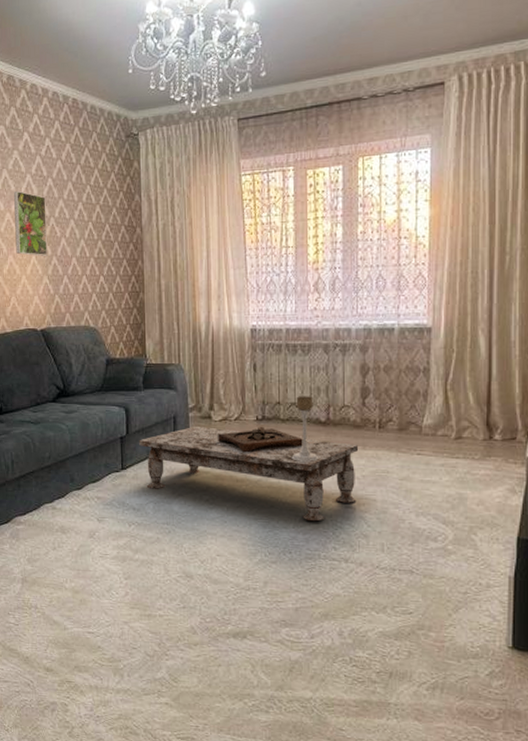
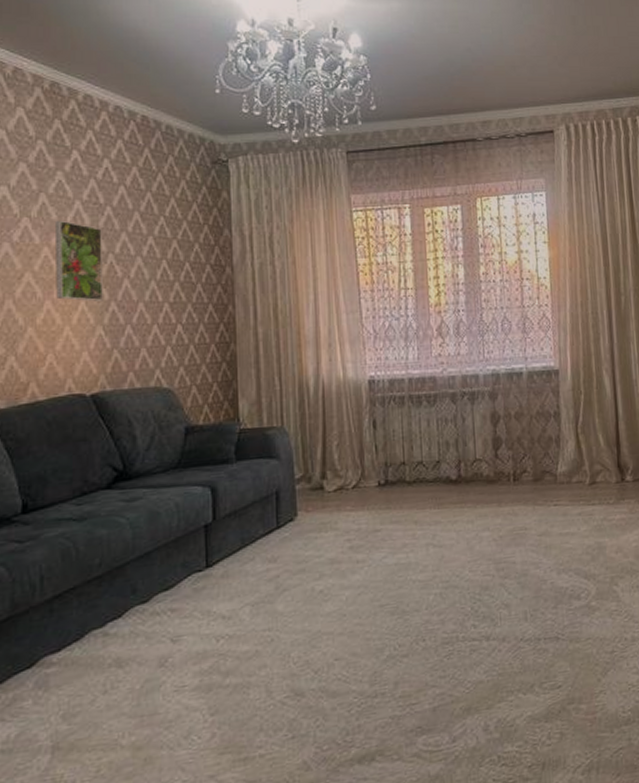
coffee table: present [139,426,359,522] -> none [230,500,495,598]
wooden tray: present [218,426,303,453] -> none [332,492,433,527]
candle holder: present [291,396,318,462] -> none [420,452,451,529]

